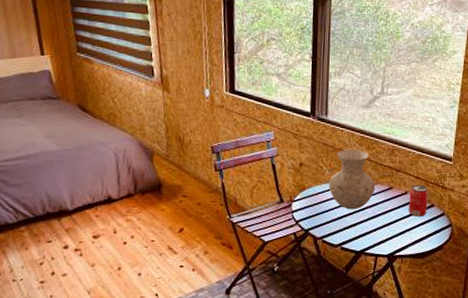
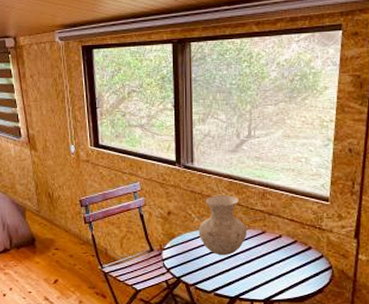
beverage can: present [409,184,428,217] -> none [284,227,304,260]

